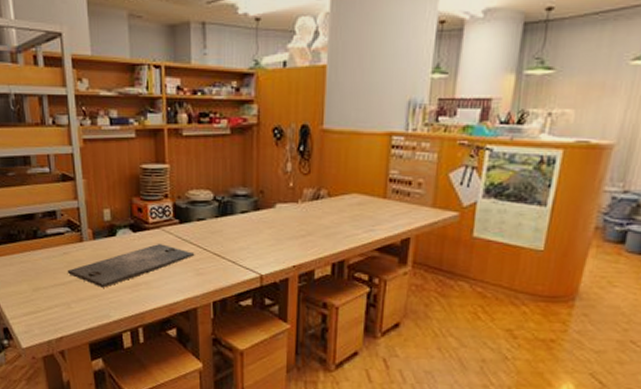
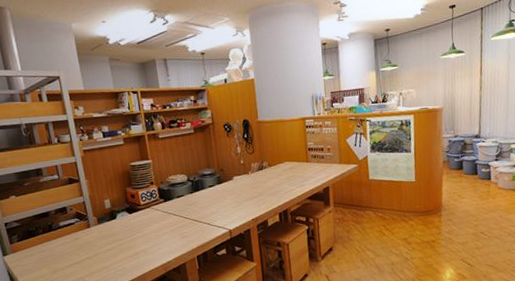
cutting board: present [67,244,195,288] -> none [79,219,179,261]

